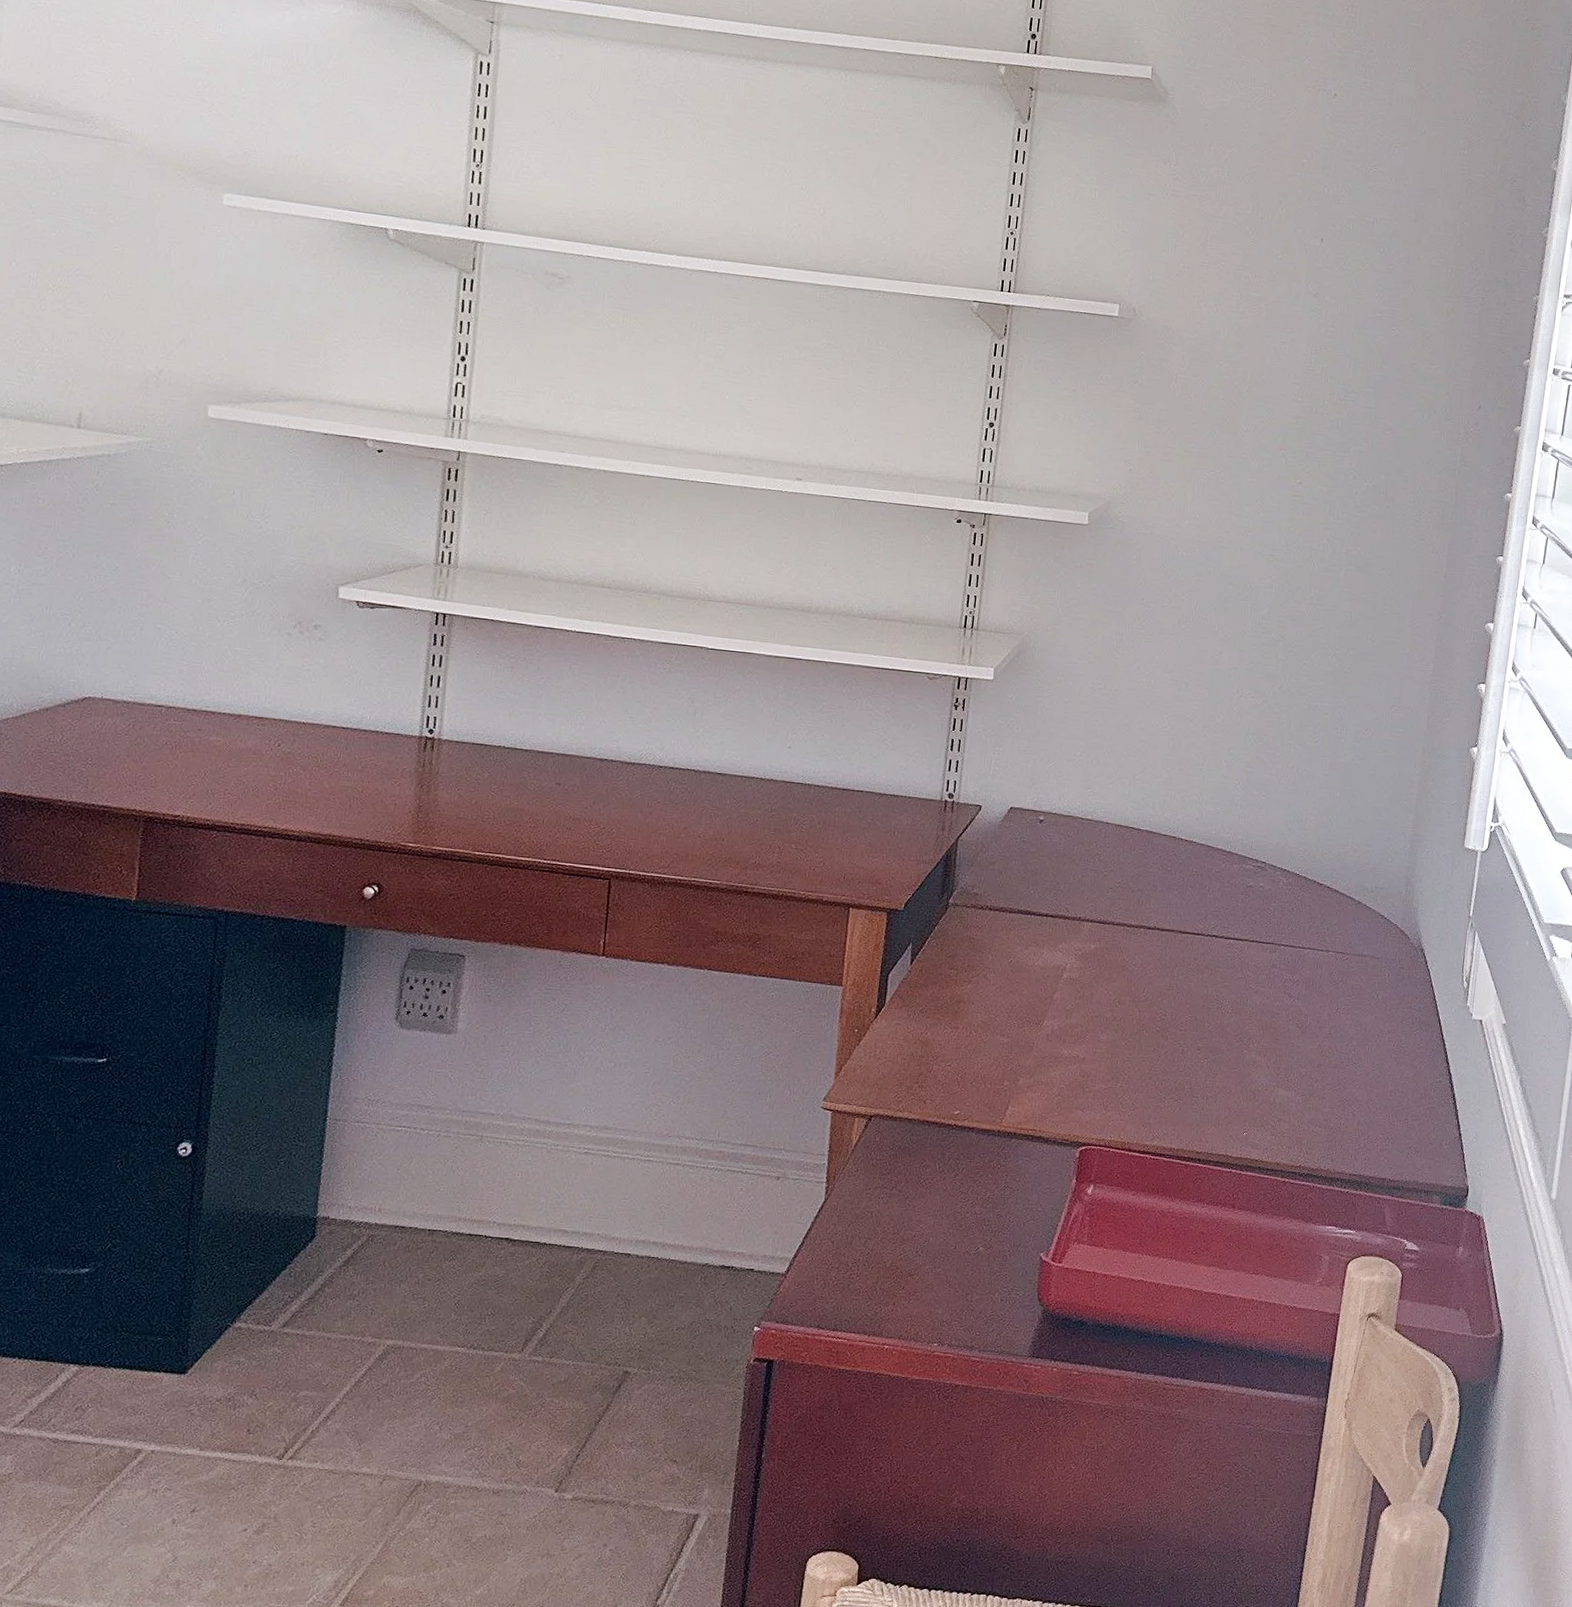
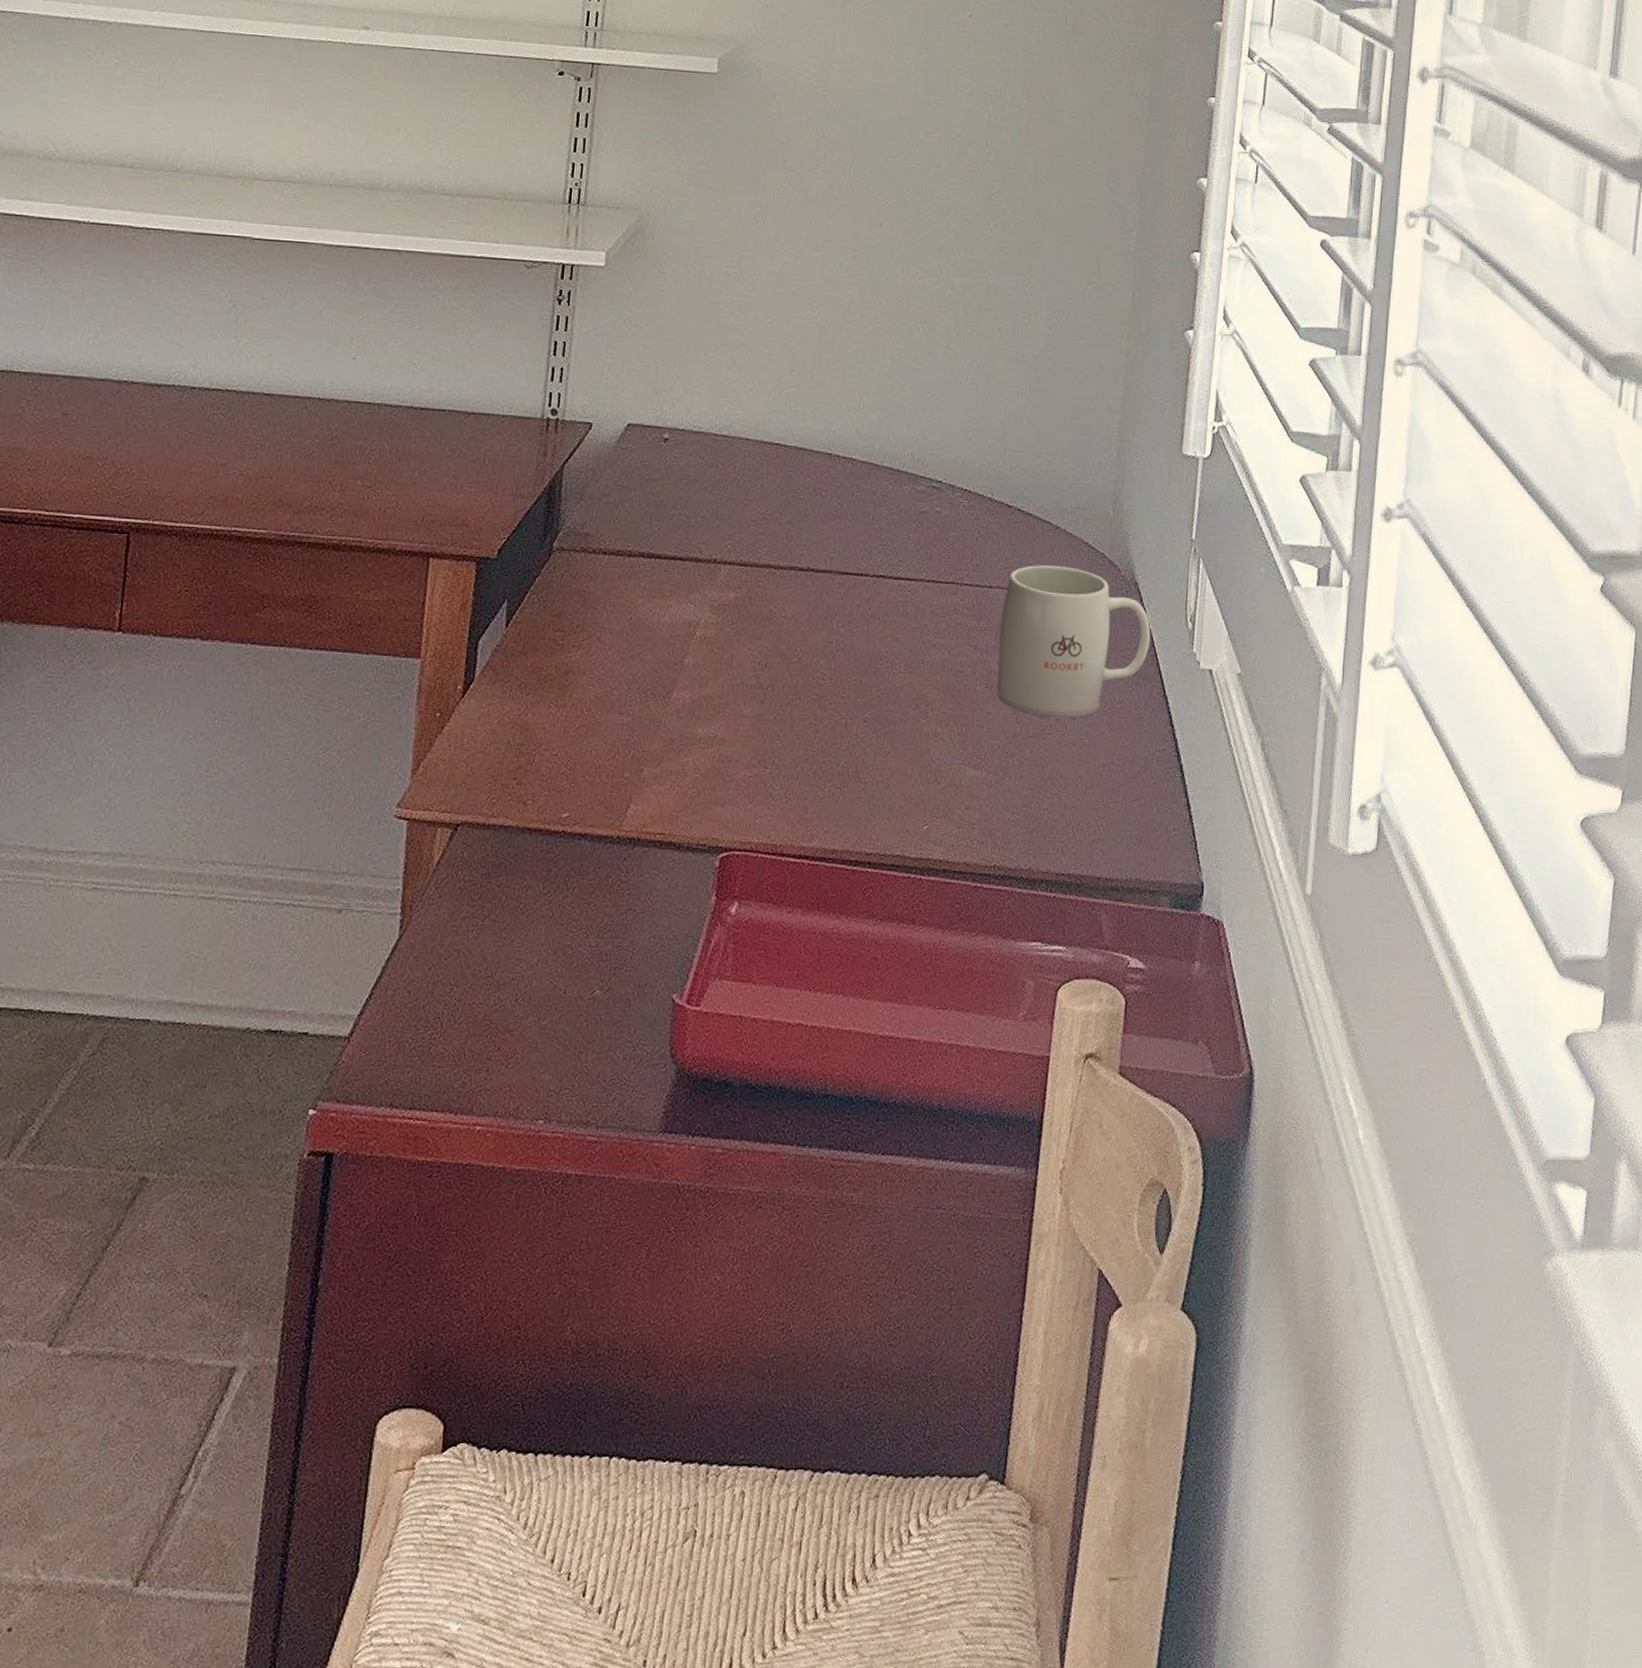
mug: none [1306,931,1433,1054] -> present [997,565,1151,719]

